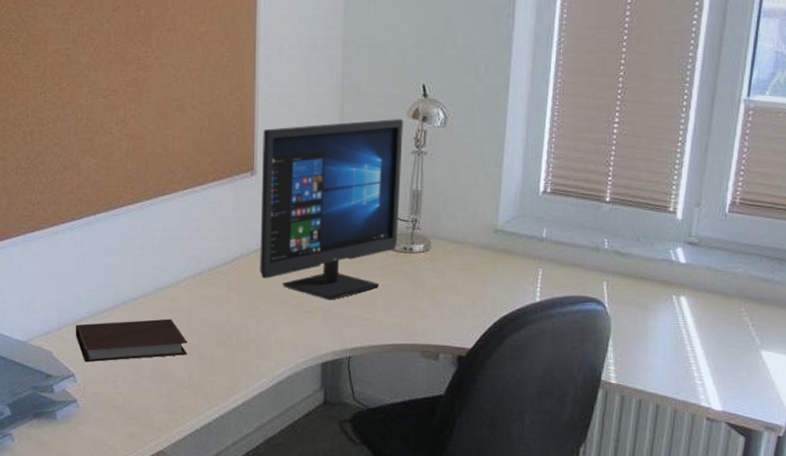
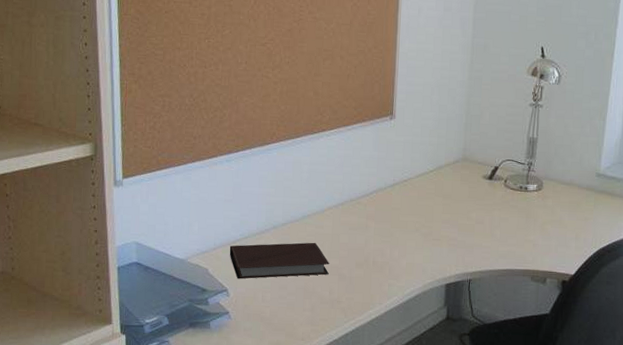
computer monitor: present [260,119,403,301] -> none [395,75,524,230]

